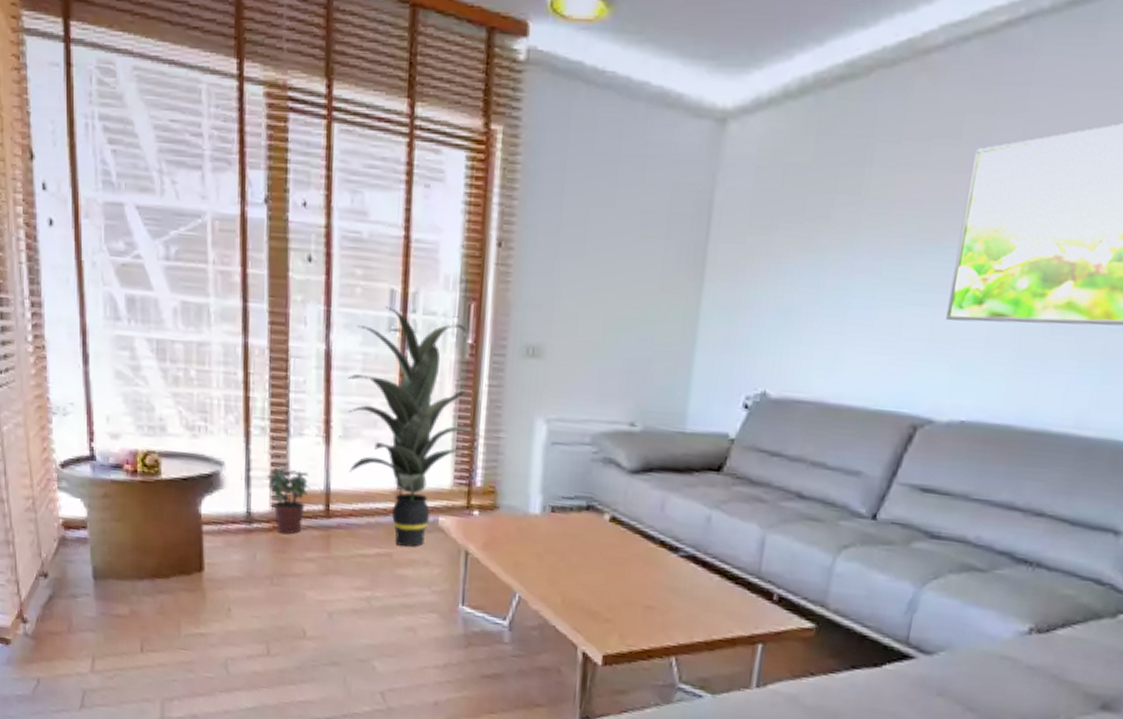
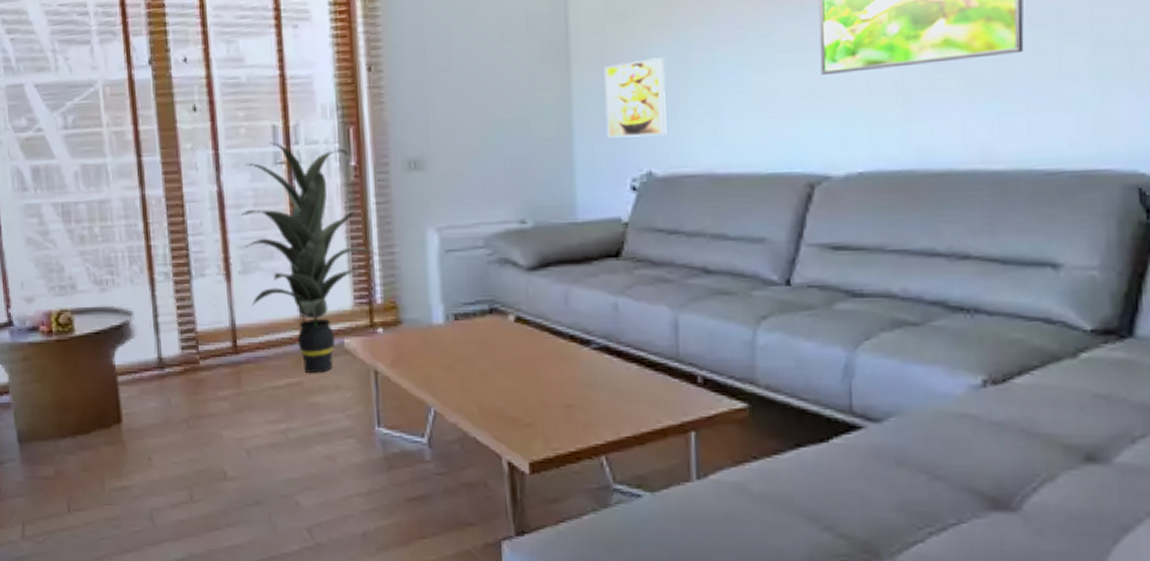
potted plant: present [267,466,310,535] -> none [174,308,217,376]
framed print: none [729,277,798,357] -> present [604,57,667,138]

